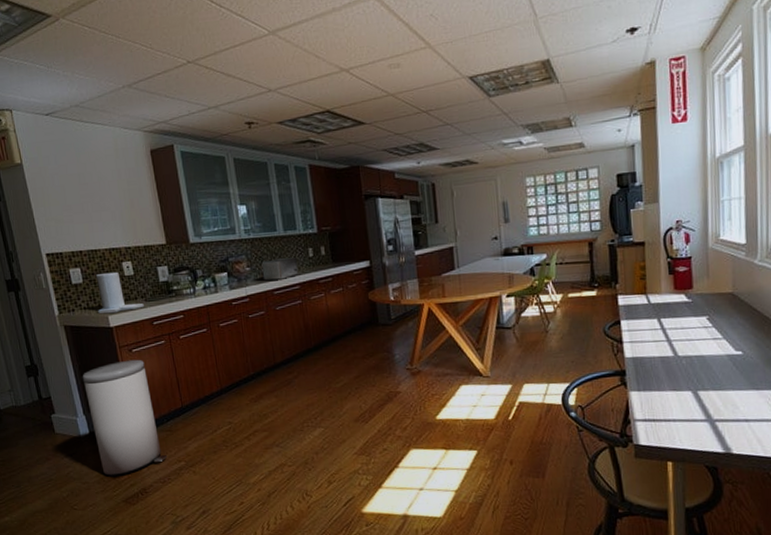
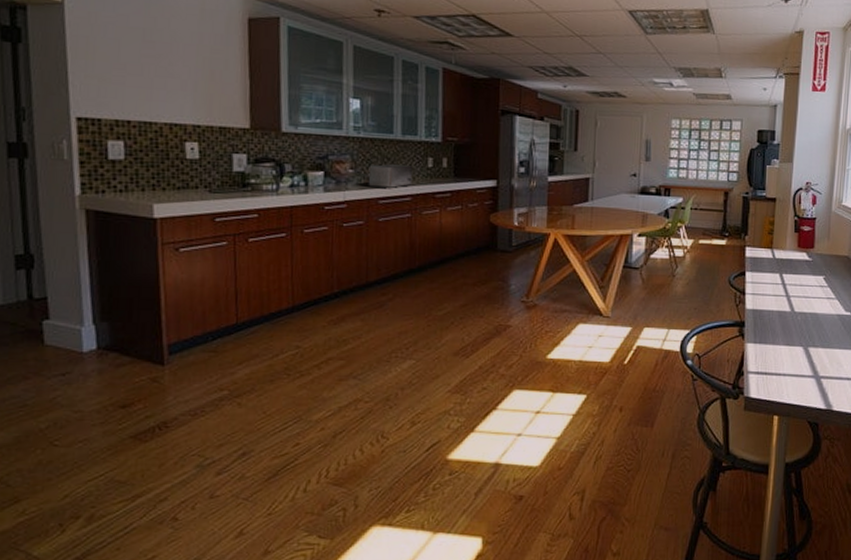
pedal bin: present [81,359,168,478] -> none [98,260,206,406]
paper towel: present [95,272,144,314] -> none [139,151,207,202]

